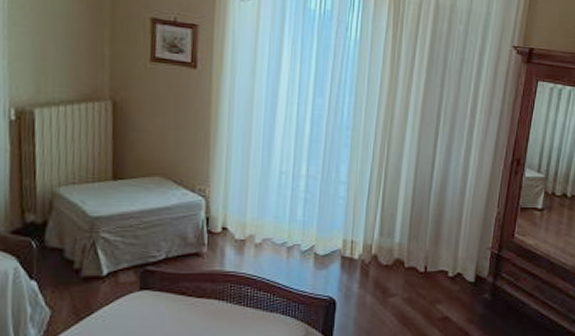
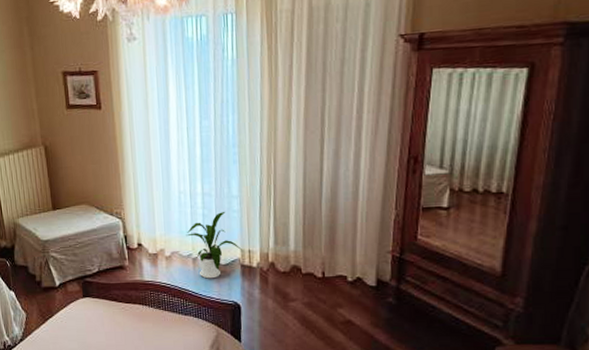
house plant: none [282,198,345,271] -> present [186,212,242,279]

